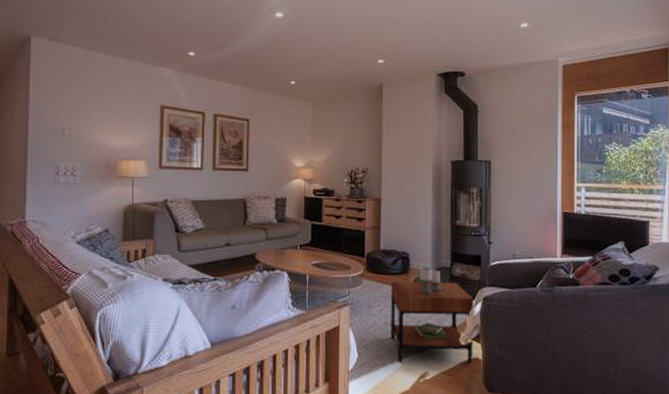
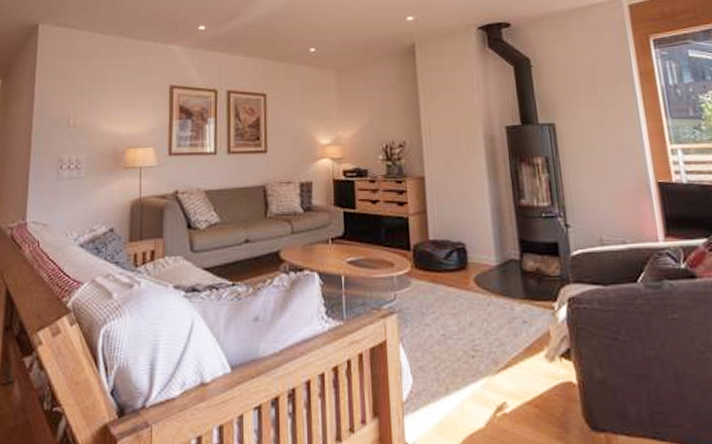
side table: present [390,267,474,363] -> none [447,260,565,389]

